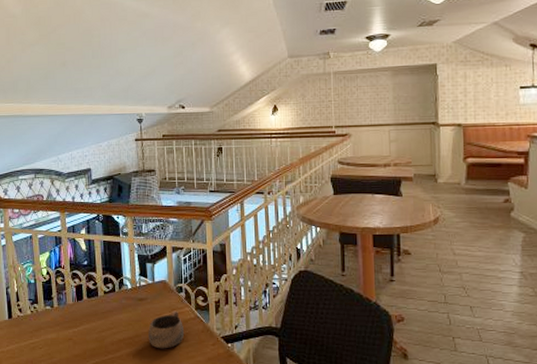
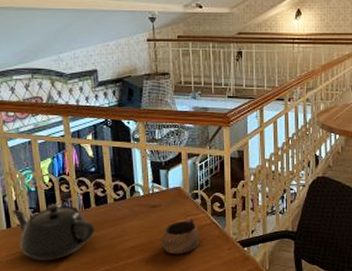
teapot: none [14,296,86,352] -> present [12,204,95,261]

